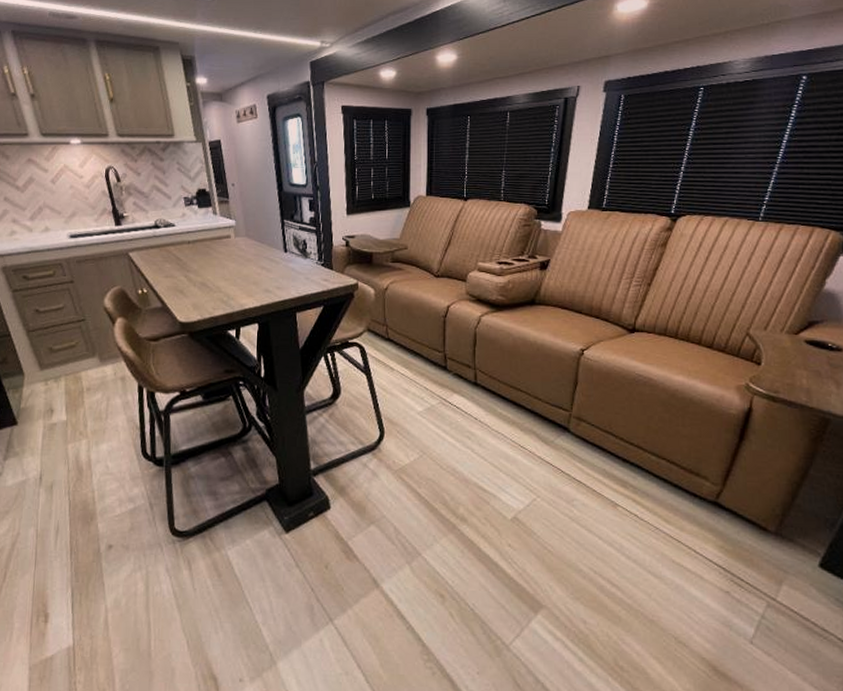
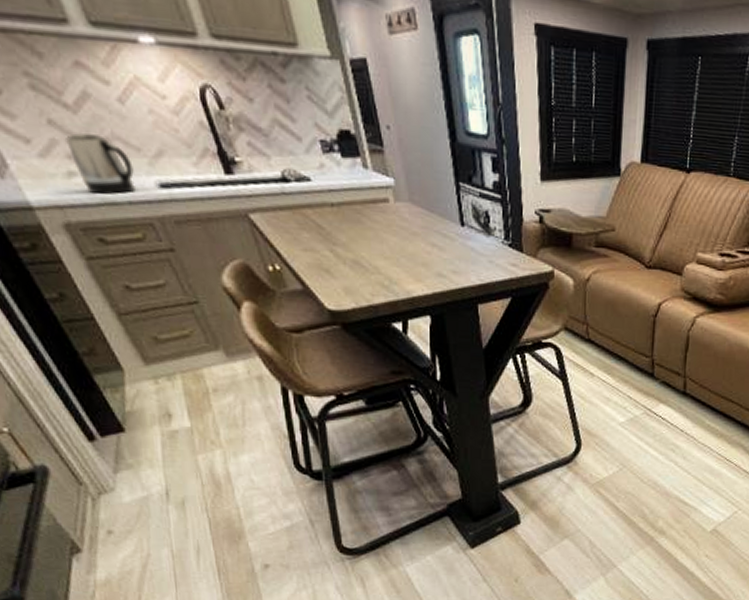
kettle: none [12,204,54,244] -> present [64,132,135,194]

